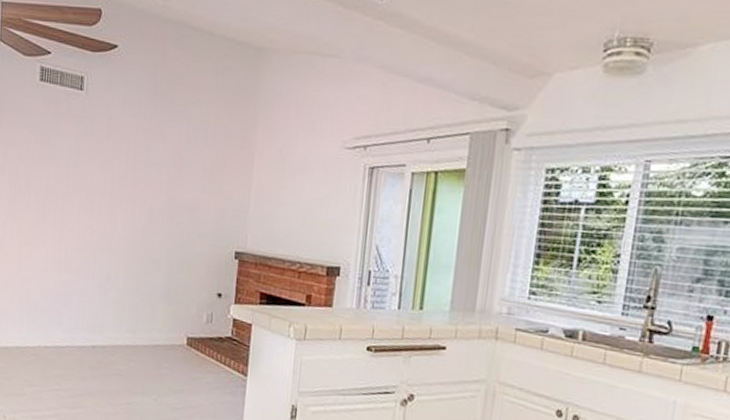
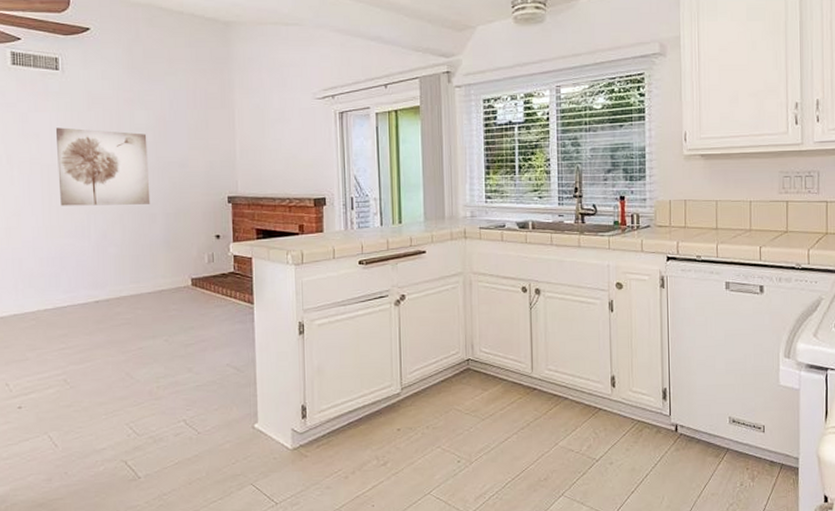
wall art: none [70,154,161,249] -> present [55,127,151,206]

